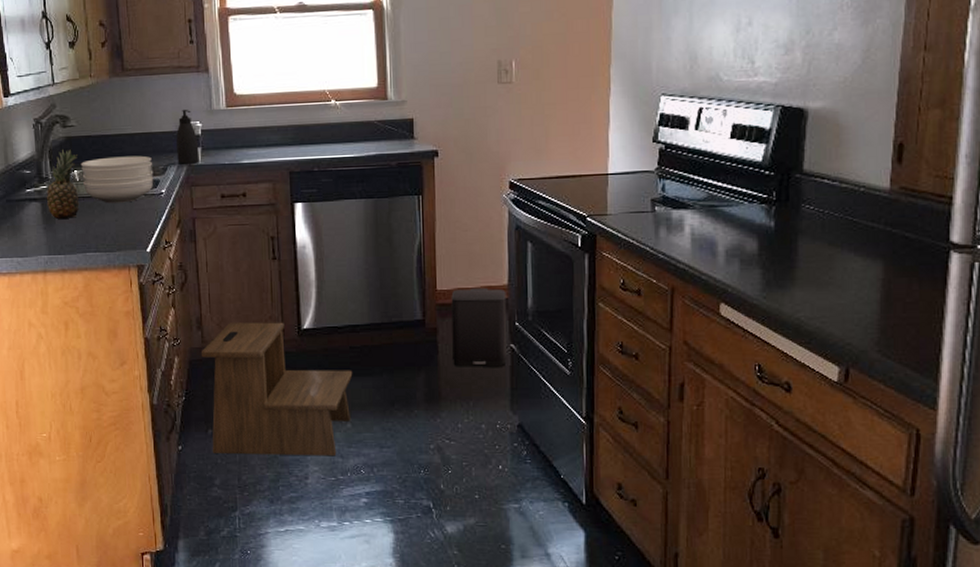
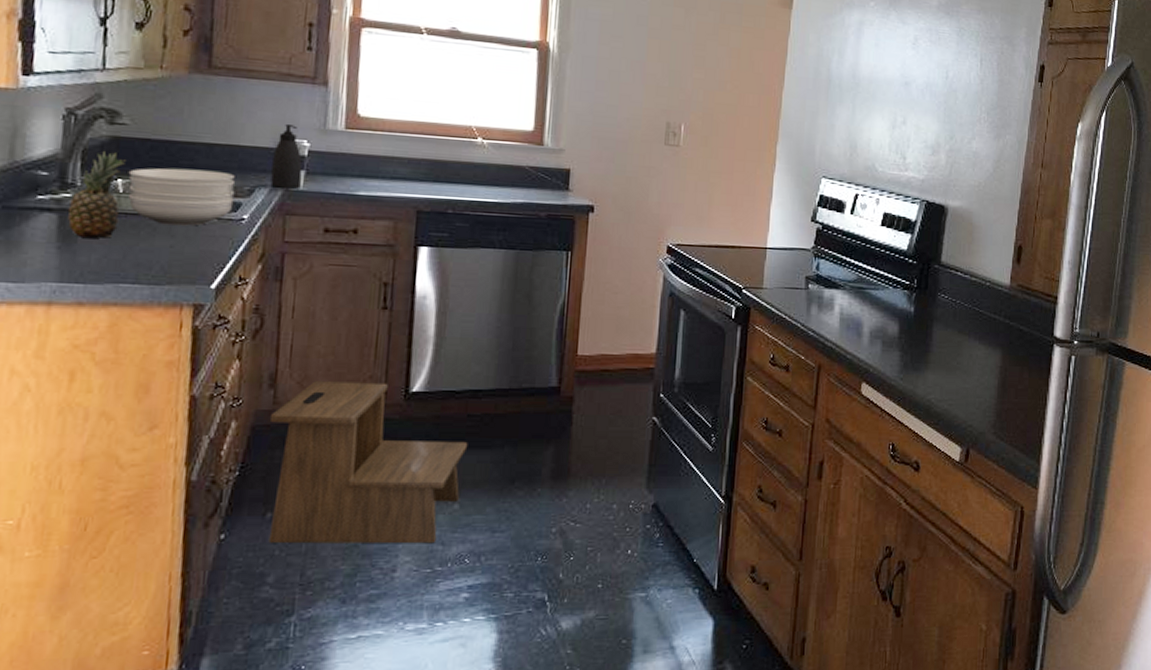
pedal bin: present [451,287,507,367] -> none [587,354,653,441]

